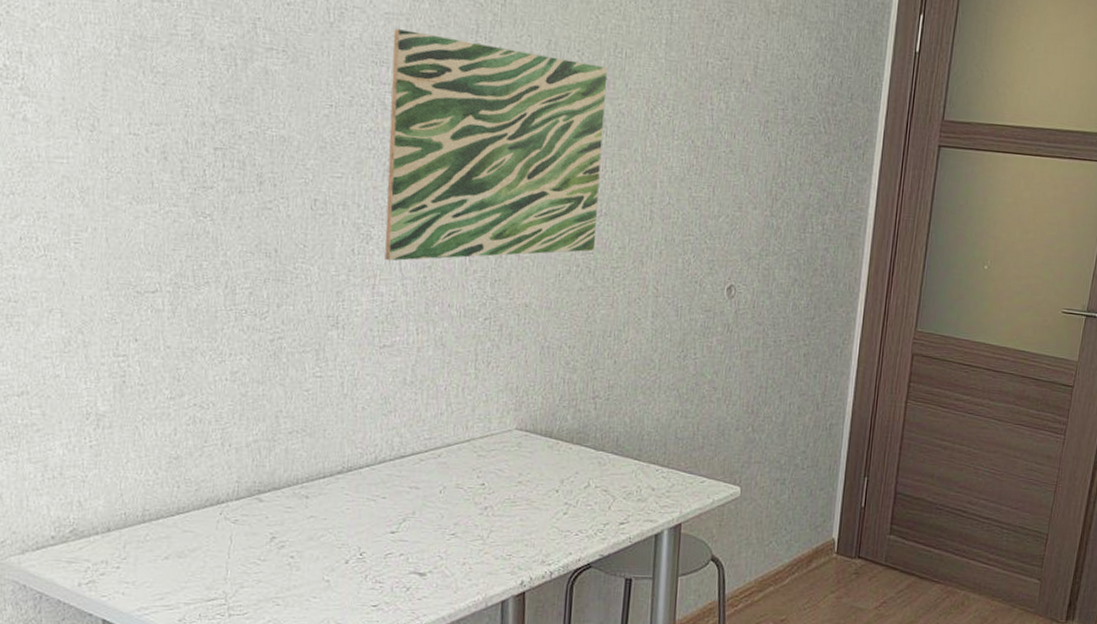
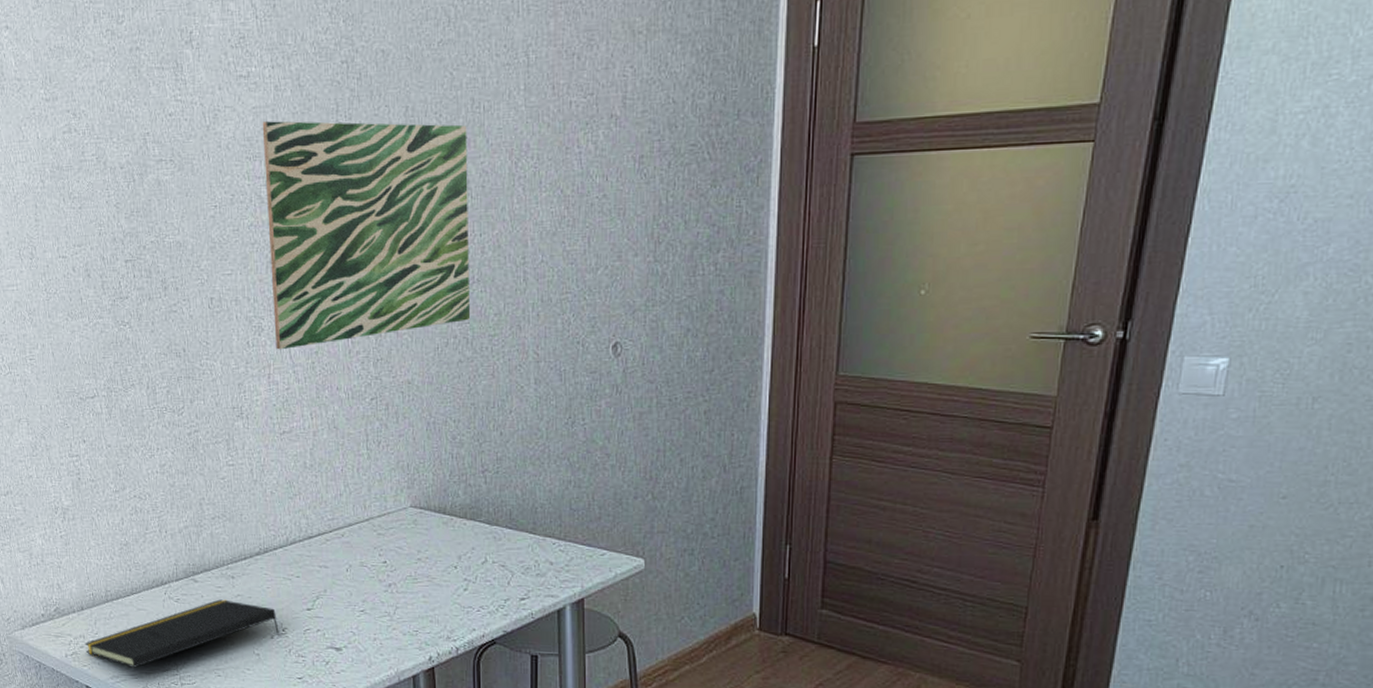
notepad: none [106,520,357,598] -> present [84,599,280,668]

